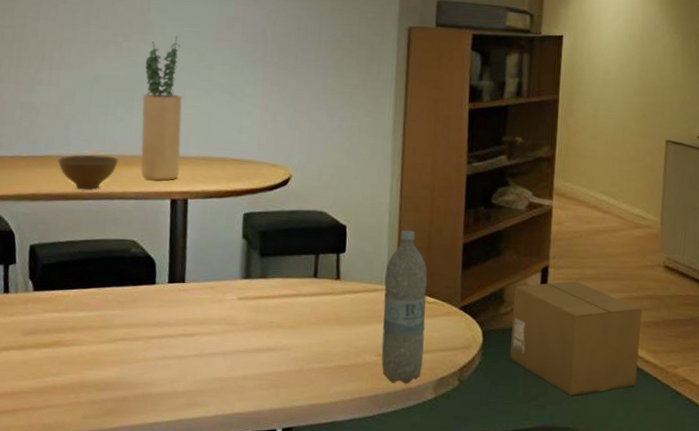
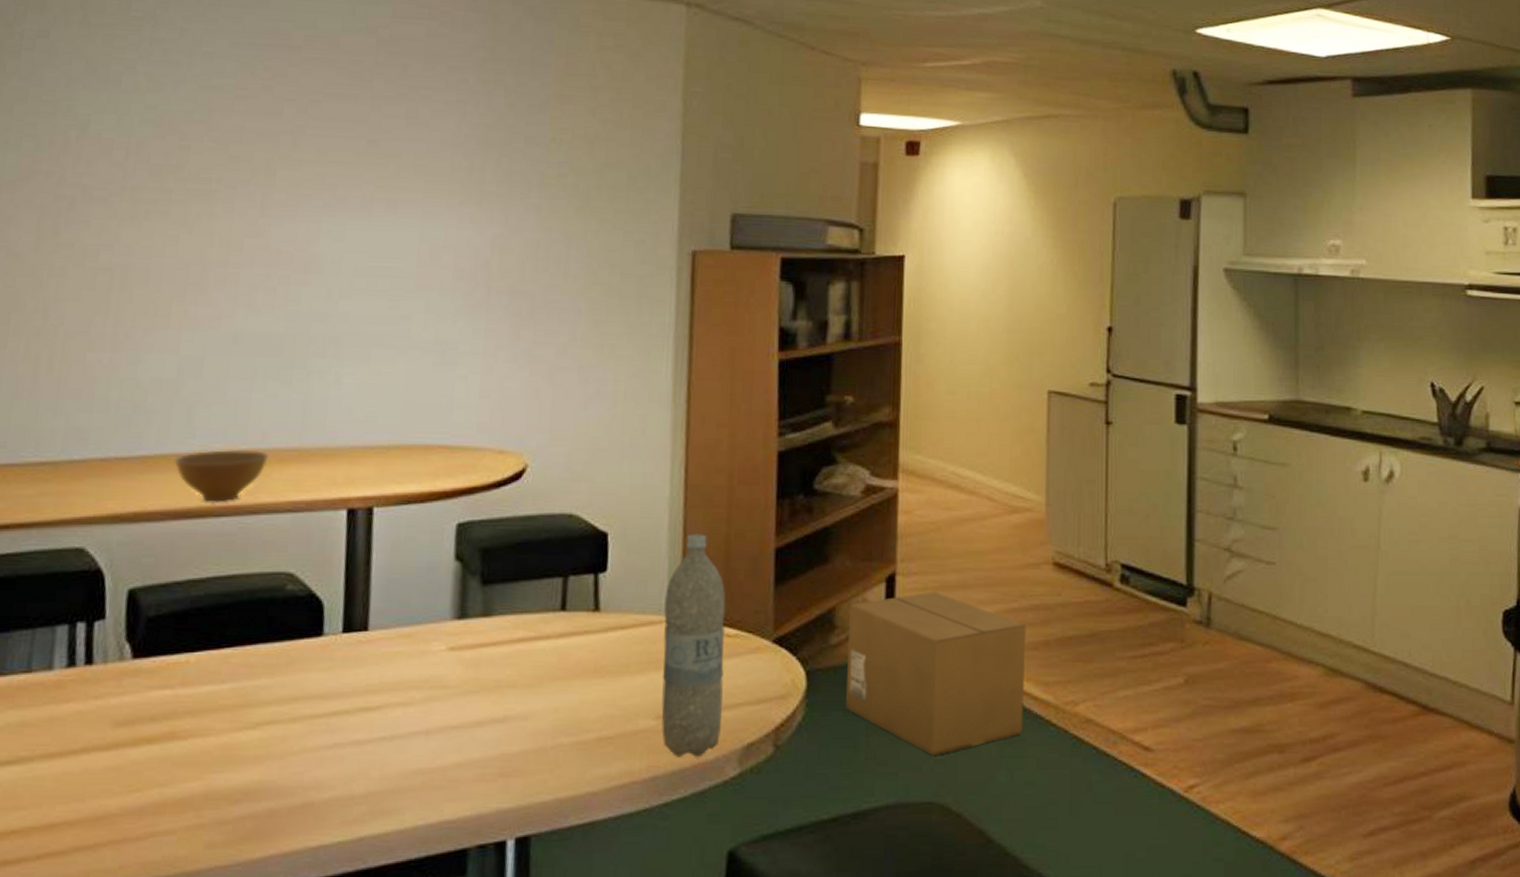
vase: present [140,36,182,181] -> none [301,274,366,483]

